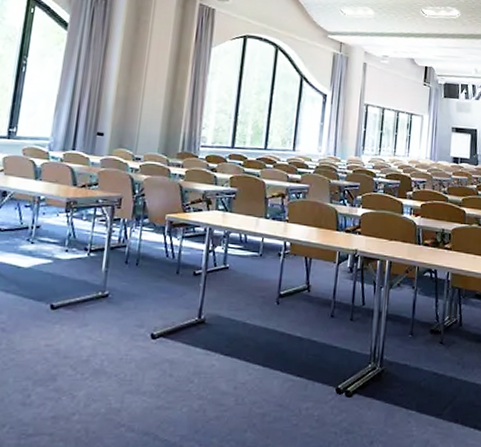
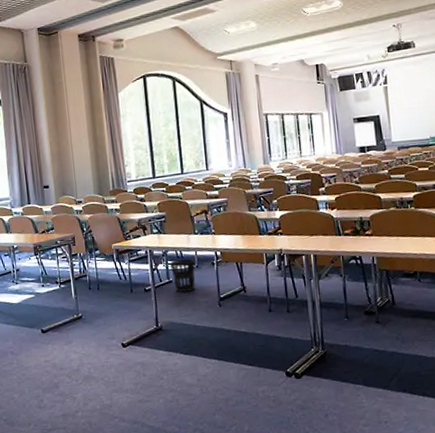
wastebasket: none [229,243,260,282] -> present [169,258,196,292]

